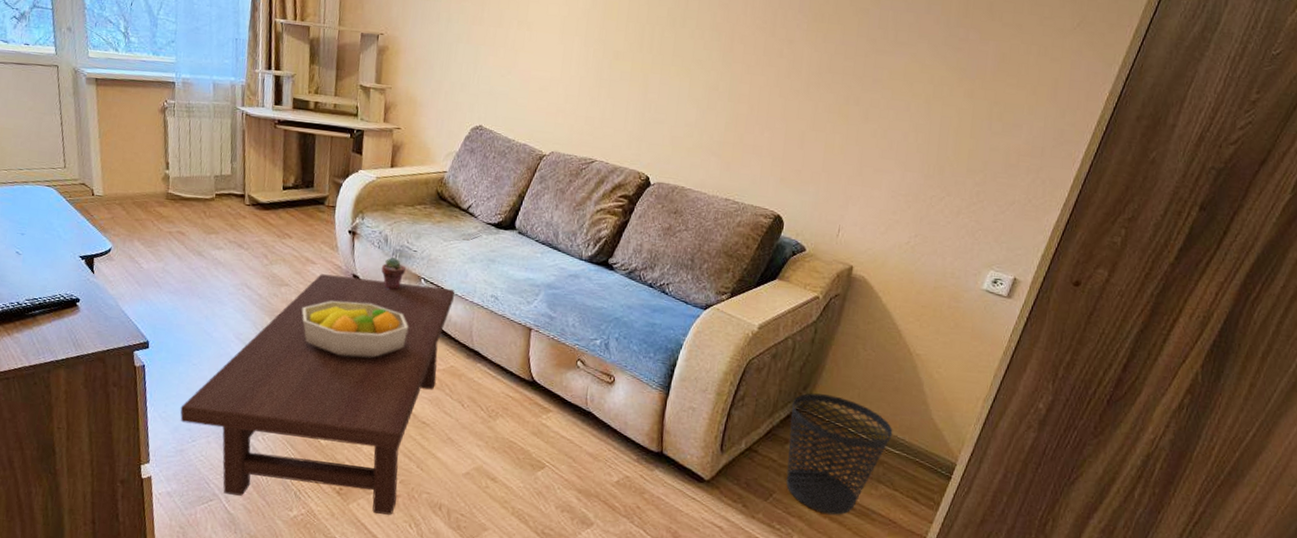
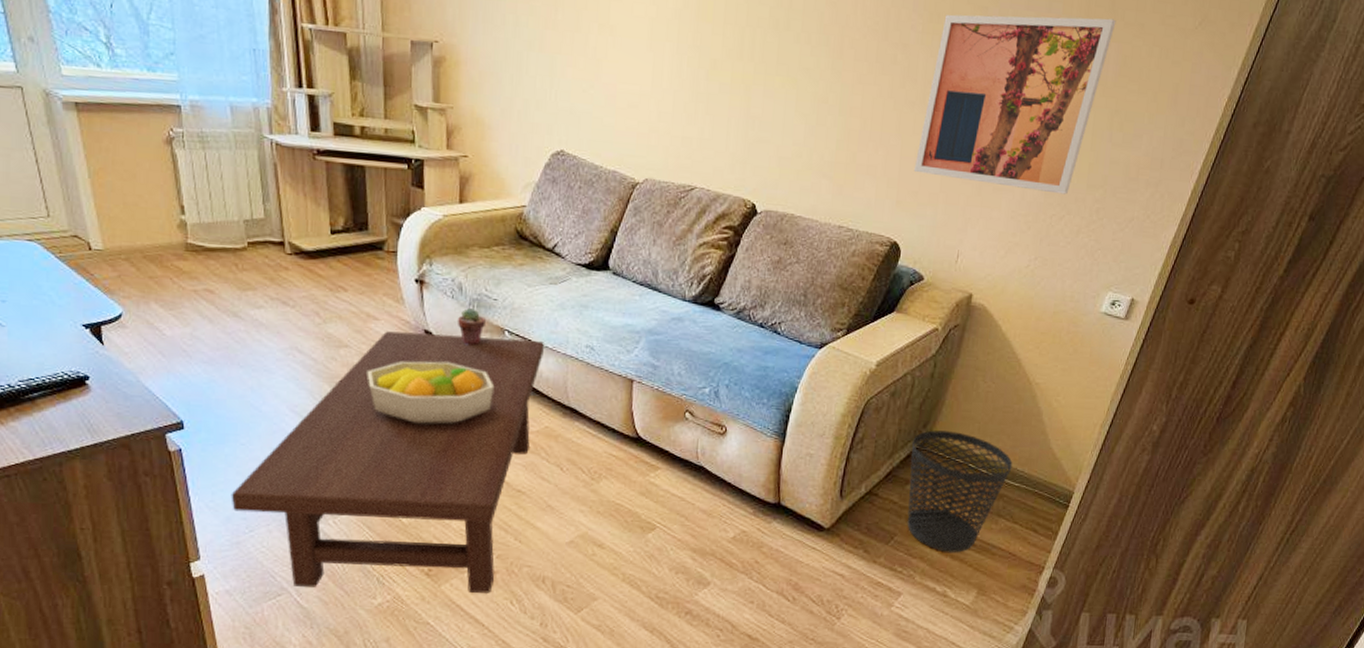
wall art: none [797,15,994,178] -> present [913,14,1116,195]

